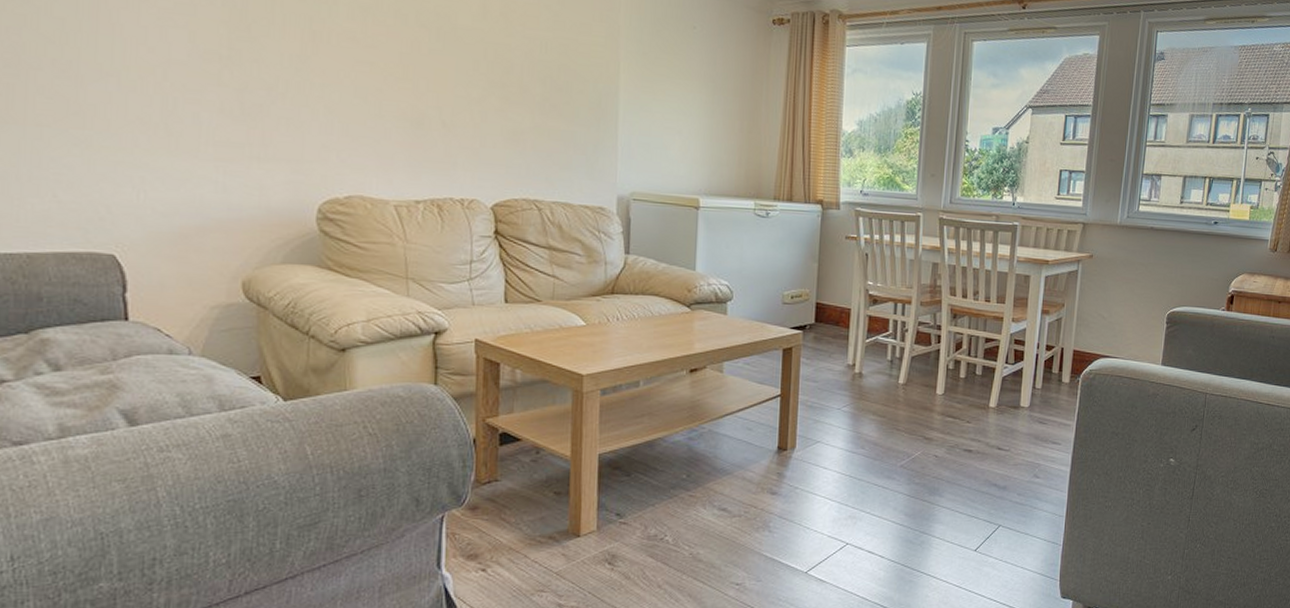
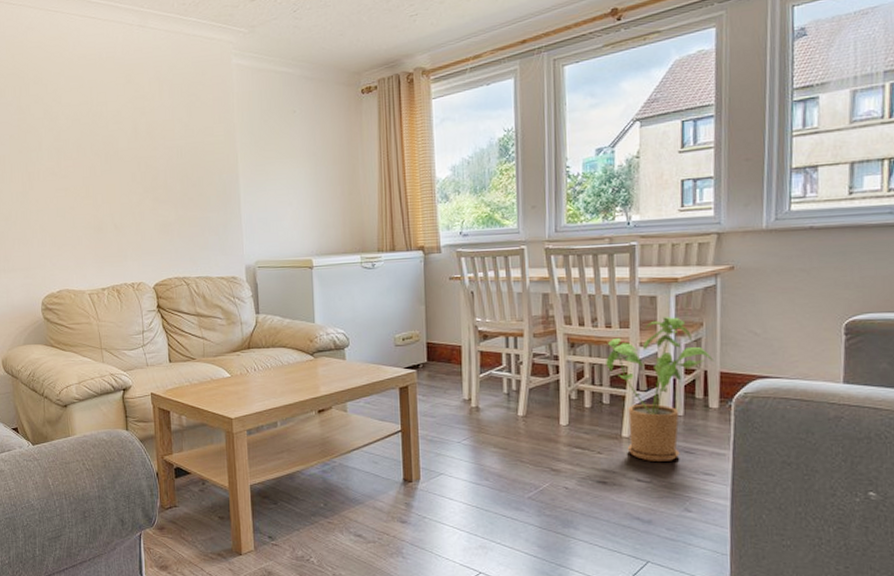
house plant: none [982,296,1070,431] -> present [606,317,715,461]

